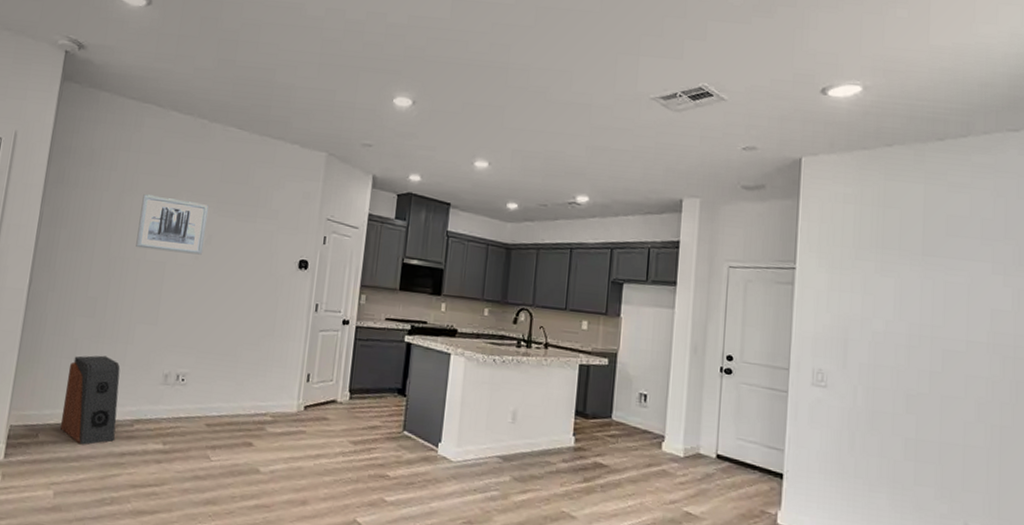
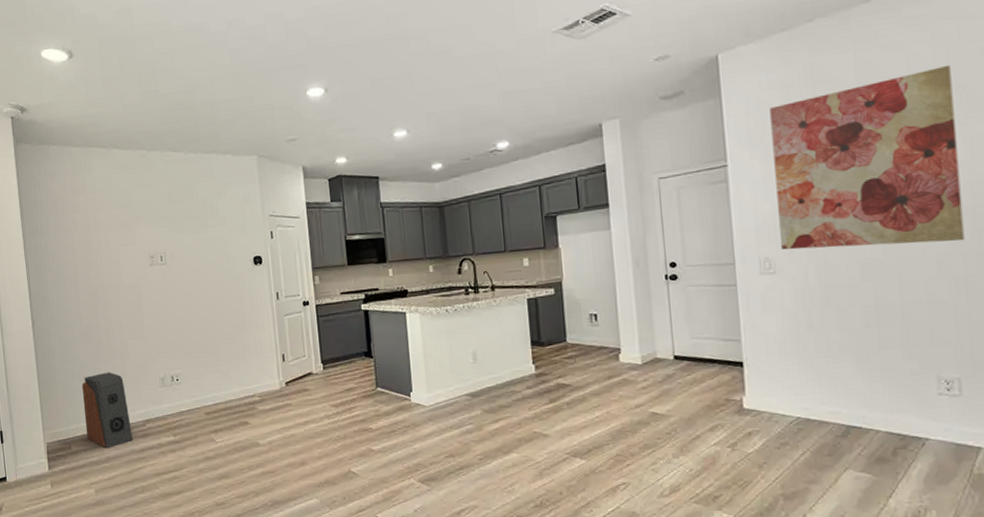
wall art: present [136,194,208,255] -> none [107,225,168,276]
wall art: none [835,216,1008,390] -> present [769,64,965,250]

